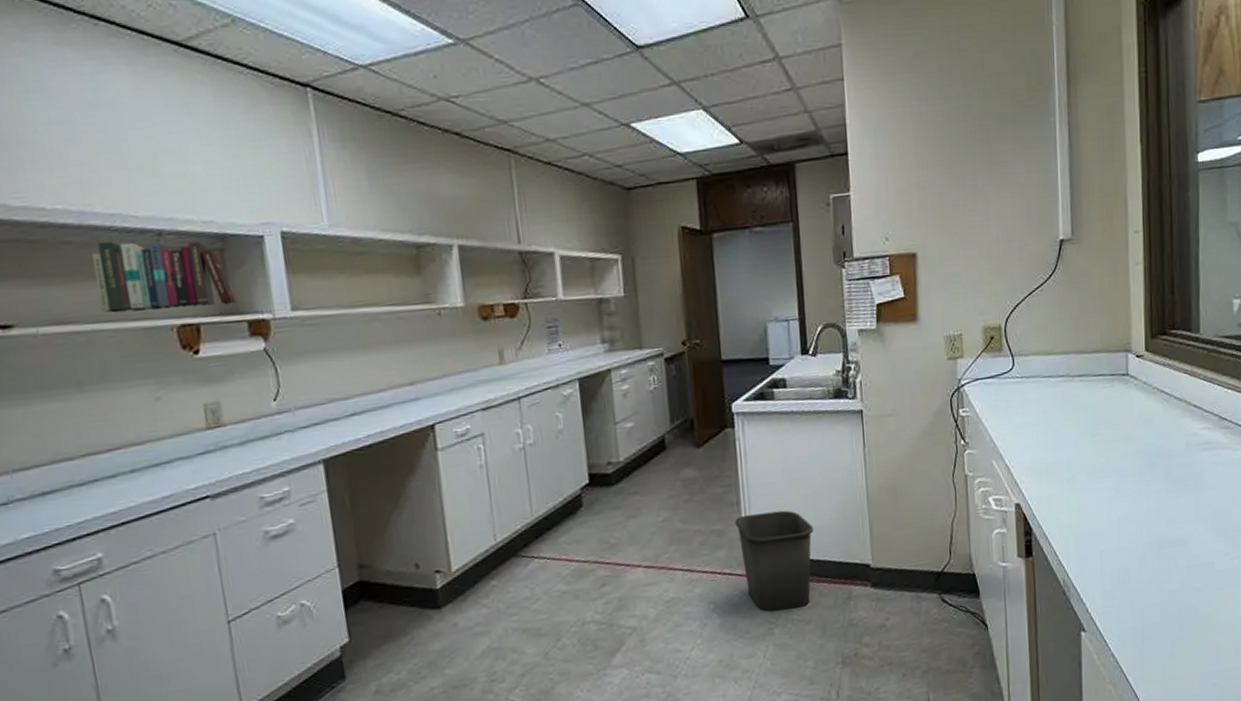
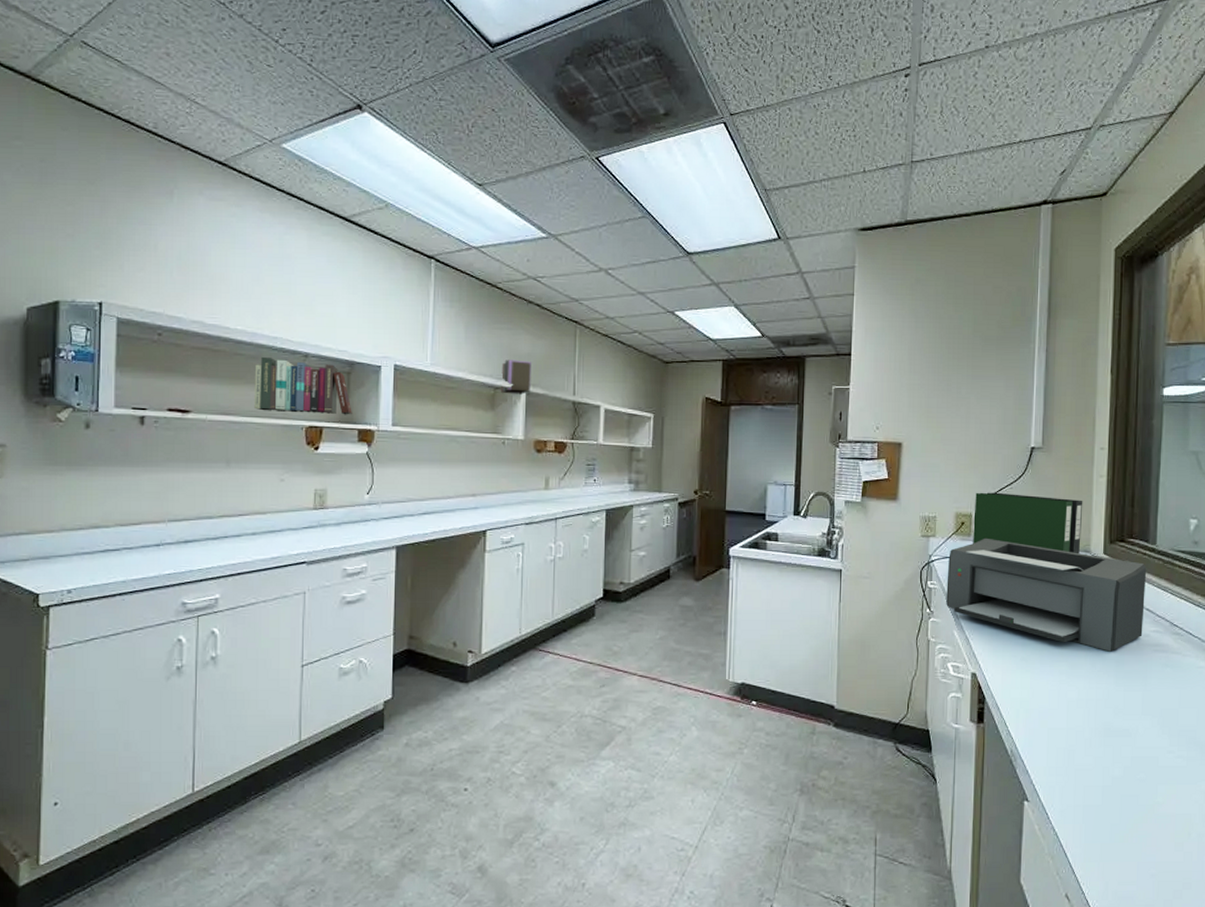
books: none [421,207,464,252] -> present [500,360,531,395]
waste bin: present [735,510,814,612] -> none [720,644,788,734]
printer: none [980,350,1192,458] -> present [946,538,1147,652]
binder: none [1003,293,1121,359] -> present [973,492,1083,554]

